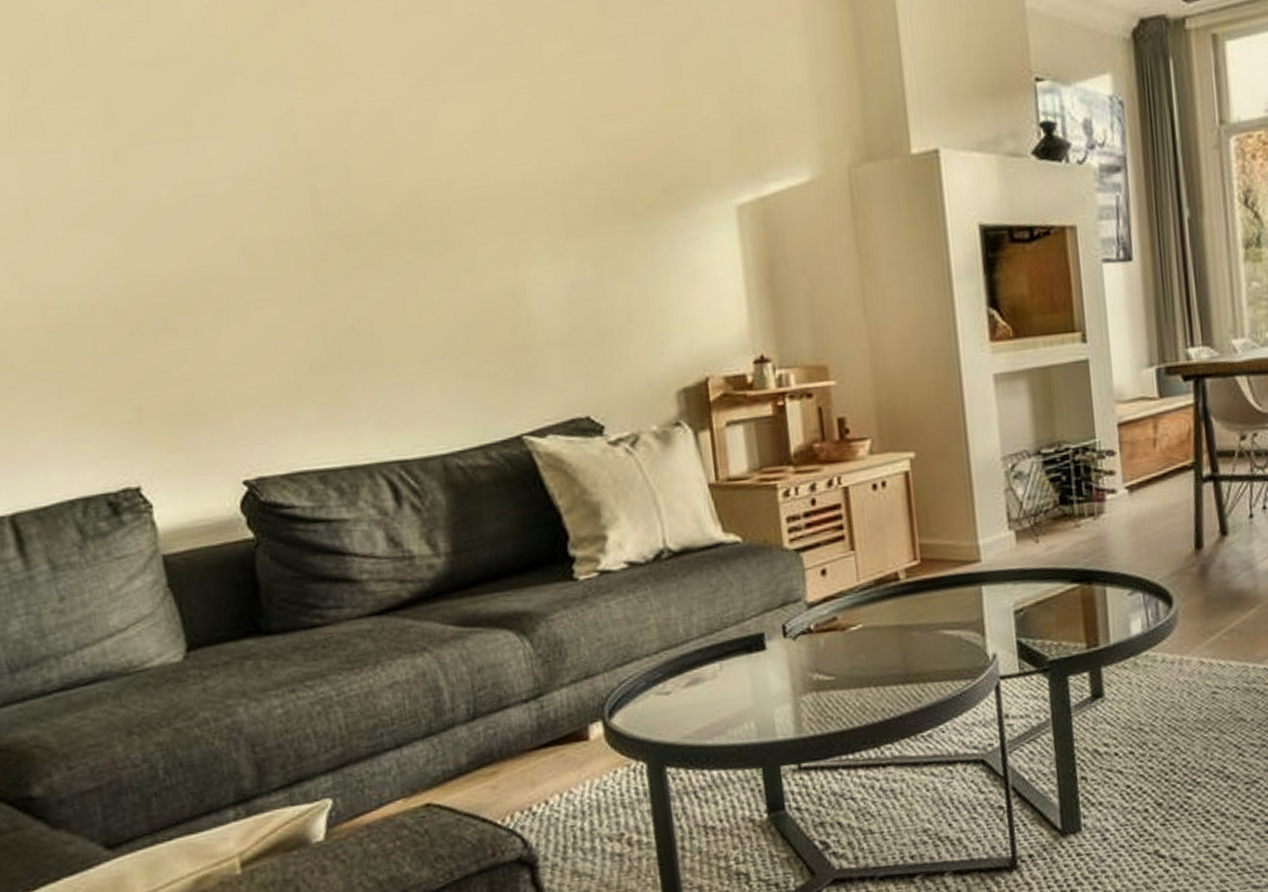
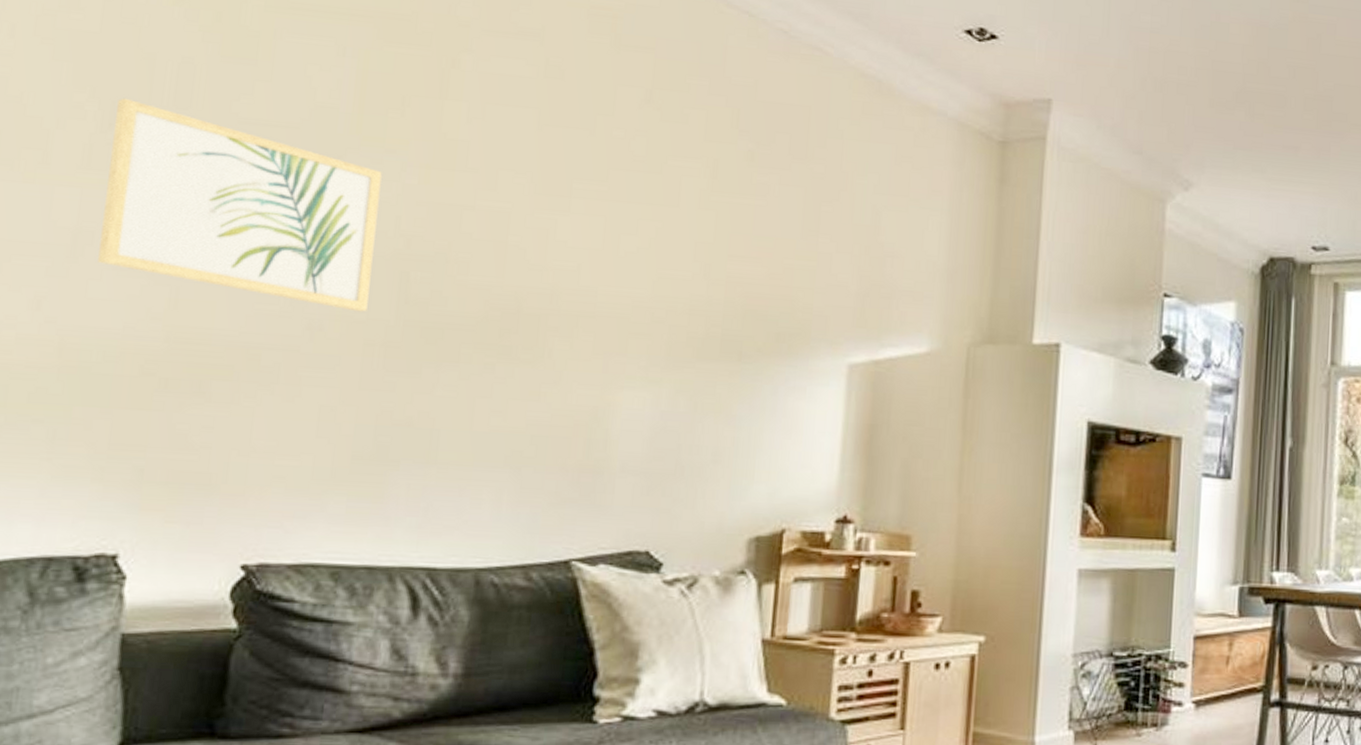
wall art: none [24,61,289,232] -> present [98,97,382,312]

